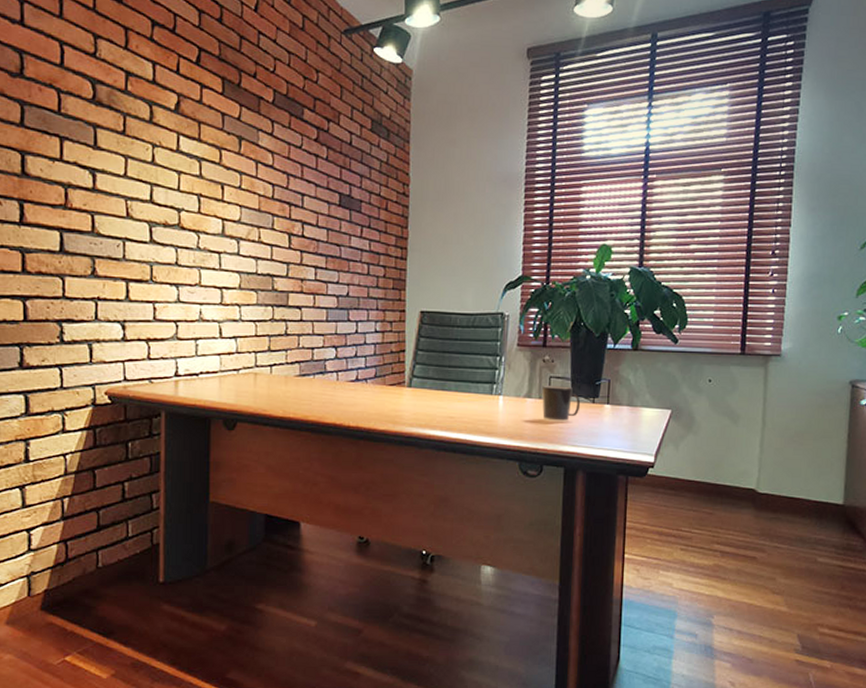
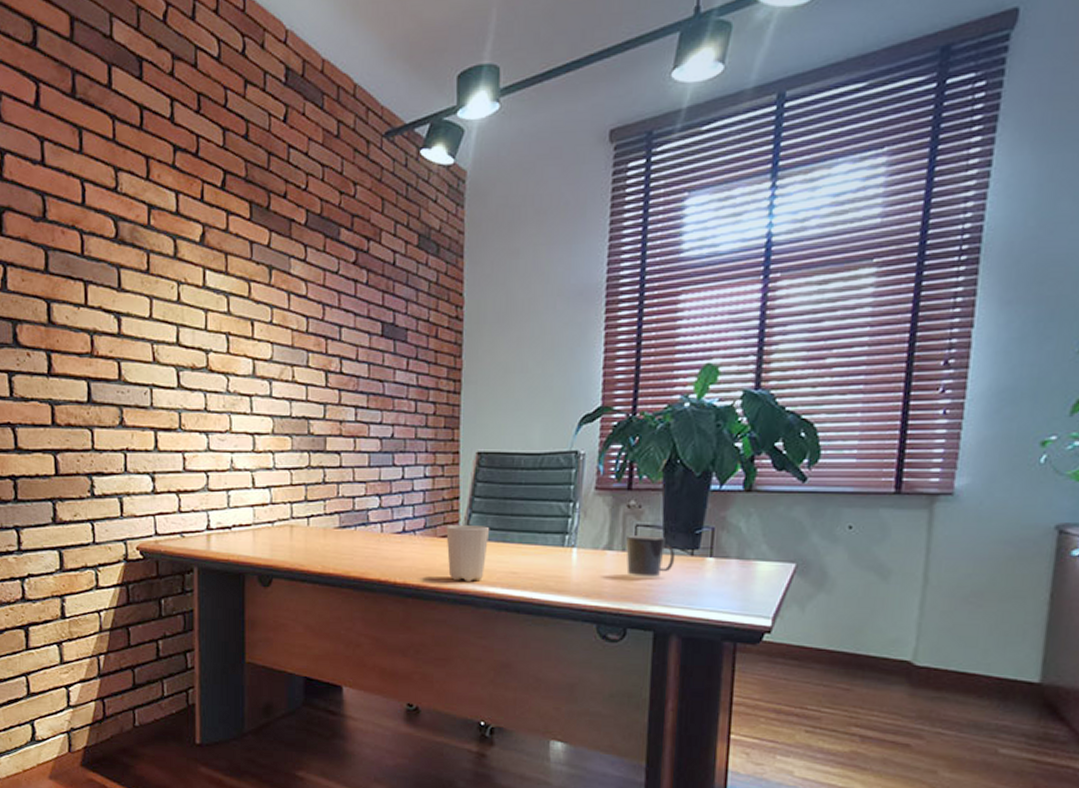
cup: none [393,374,431,425] -> present [446,524,490,582]

